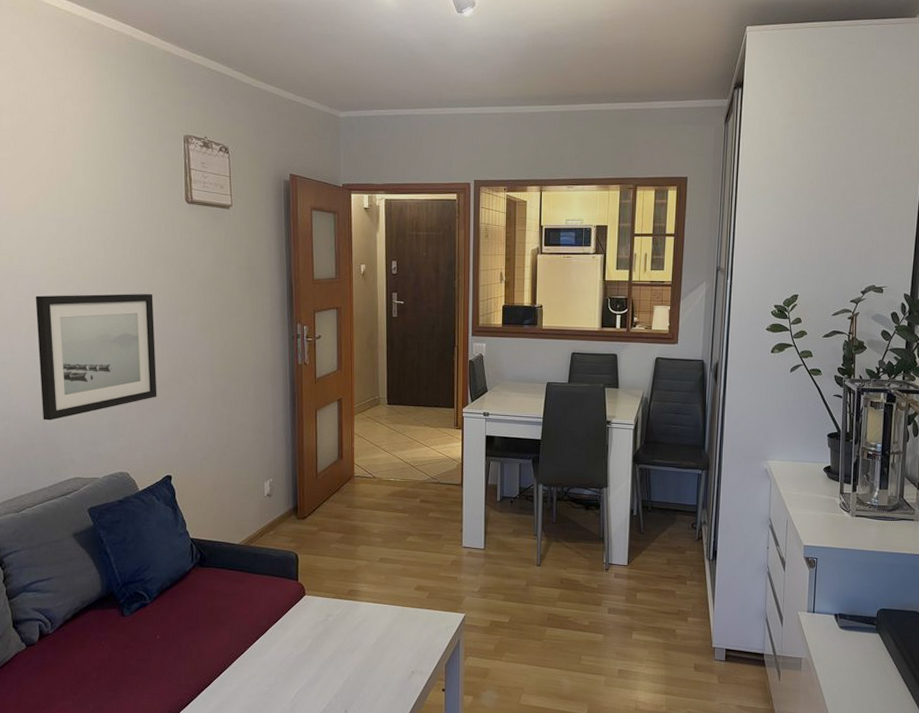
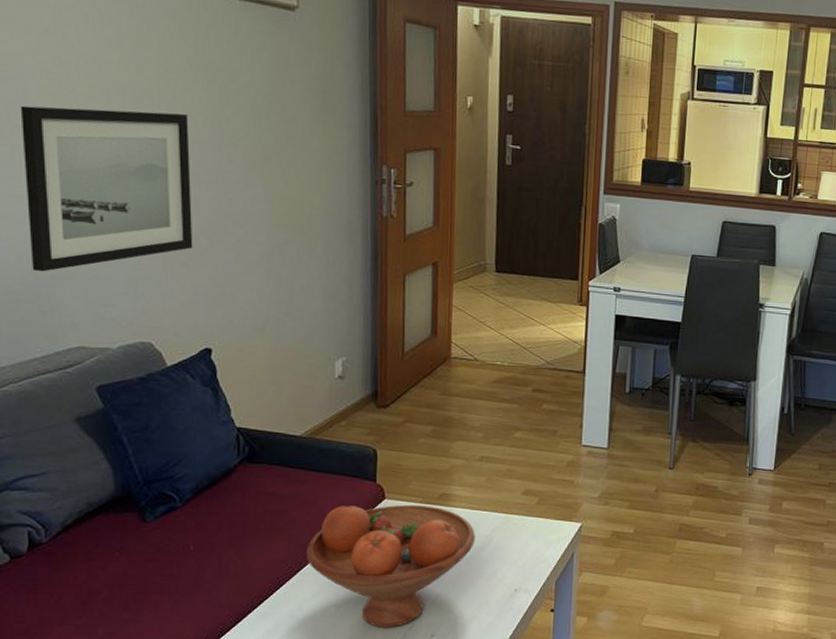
fruit bowl: none [245,599,378,704] -> present [306,504,475,628]

